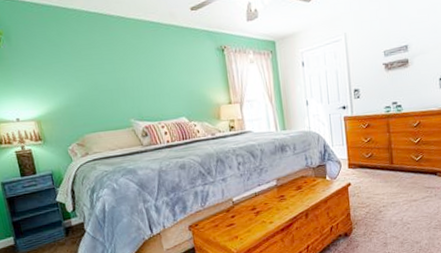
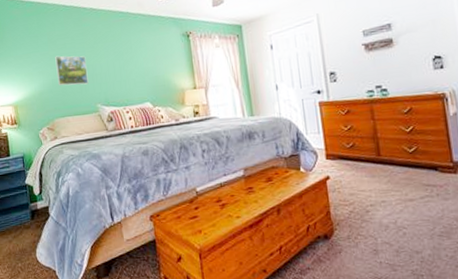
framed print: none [80,67,120,100] -> present [55,55,89,86]

